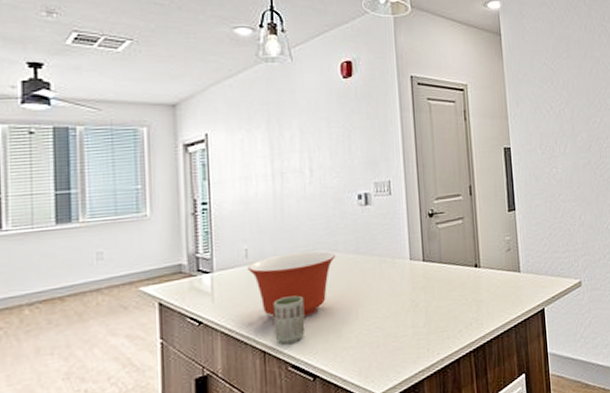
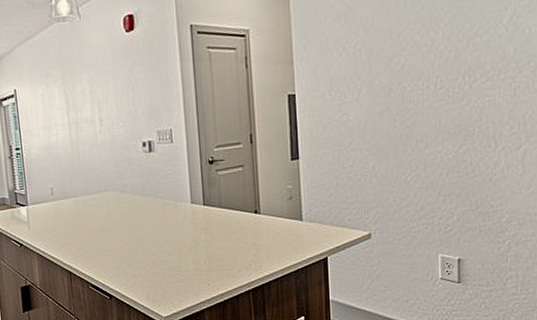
mixing bowl: present [248,251,336,319] -> none [54,191,125,247]
cup: present [273,295,306,344] -> none [75,228,102,267]

